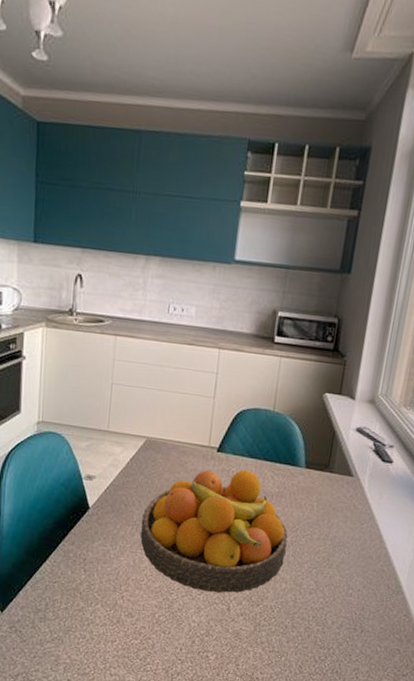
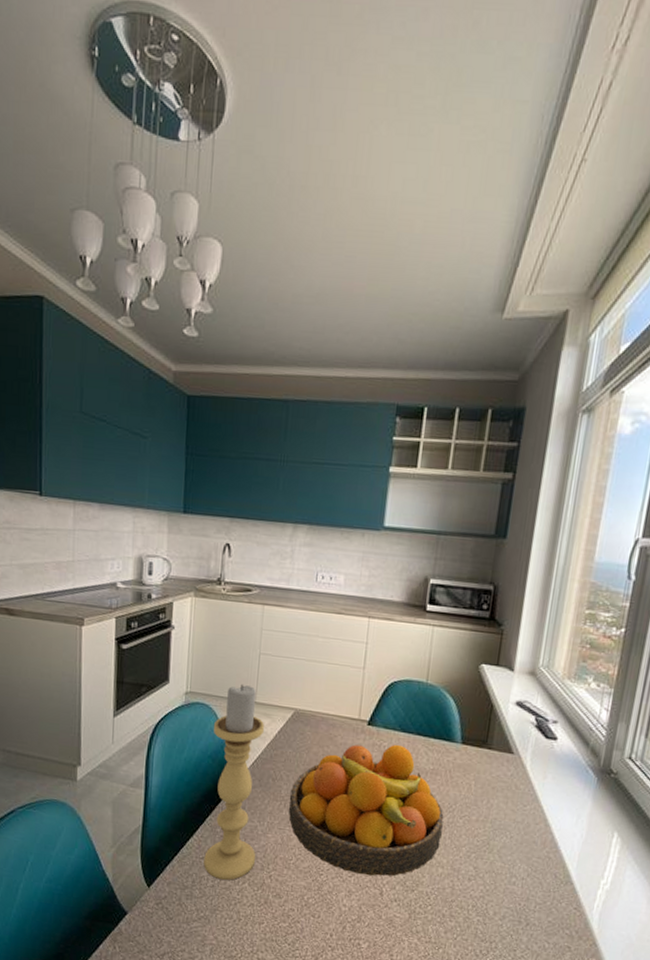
candle holder: none [57,413,116,603] -> present [203,683,264,881]

